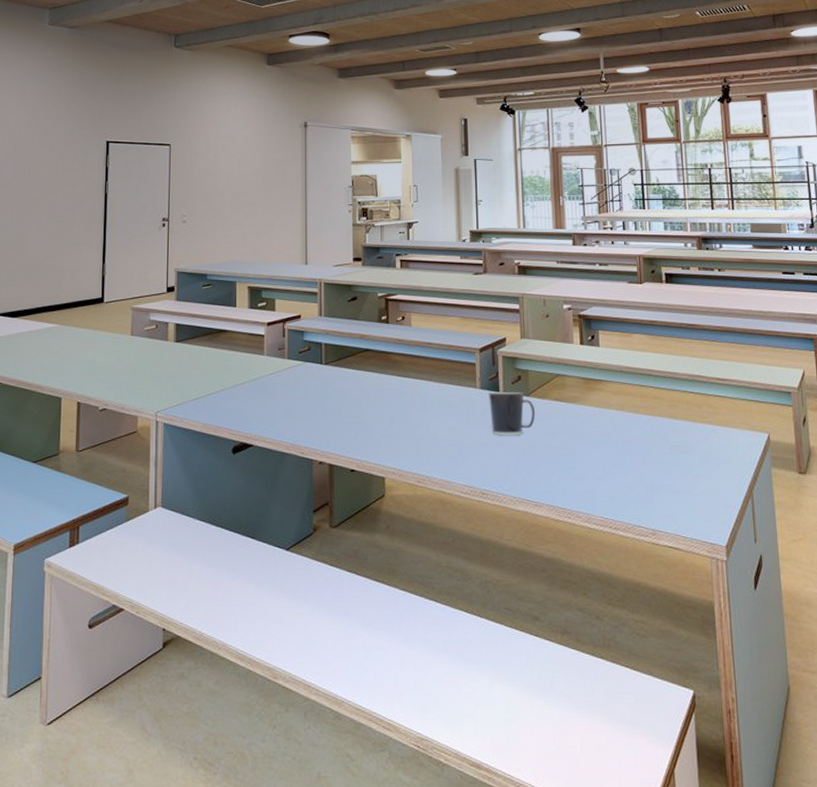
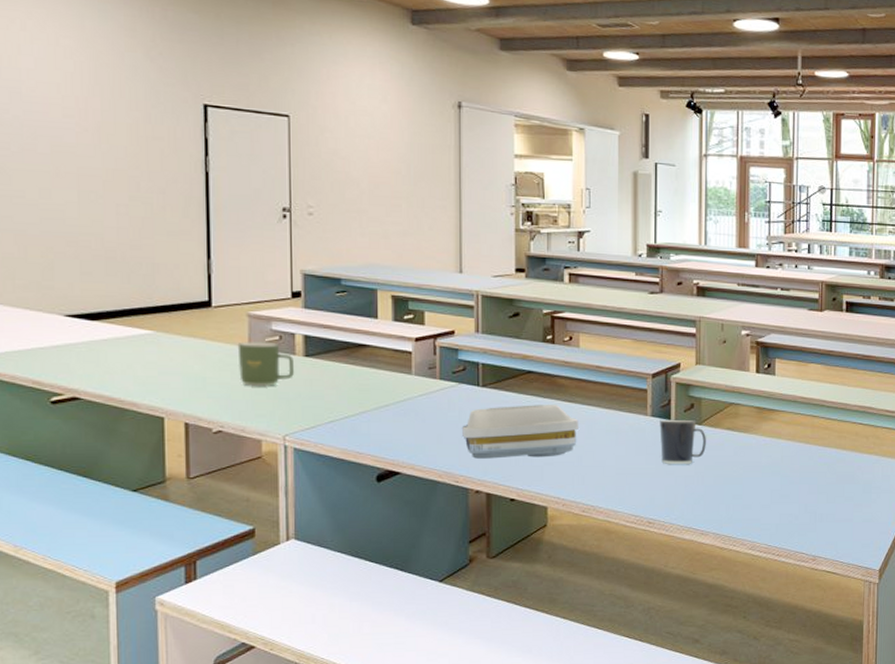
mug: none [122,331,166,370] -> present [237,342,294,387]
food container: none [308,379,412,431] -> present [462,404,579,459]

